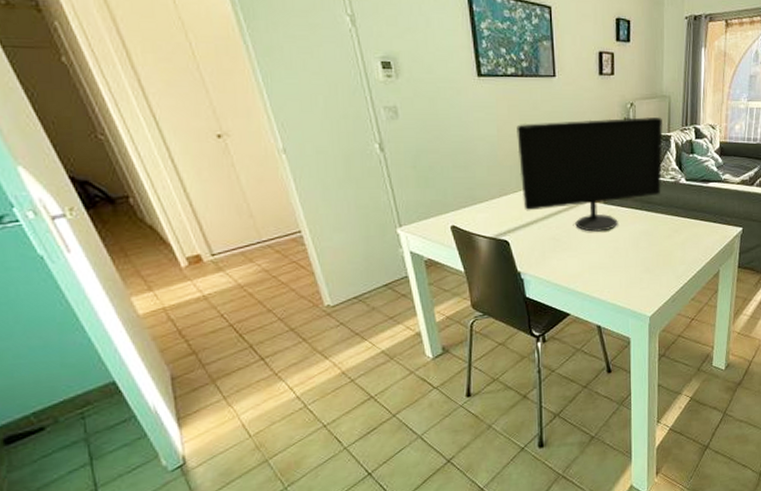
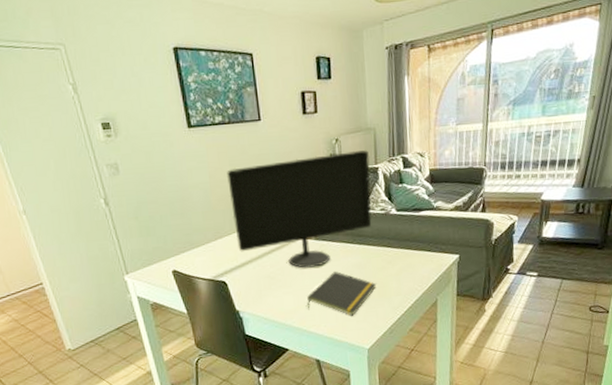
notepad: none [591,237,663,283] -> present [307,271,377,316]

